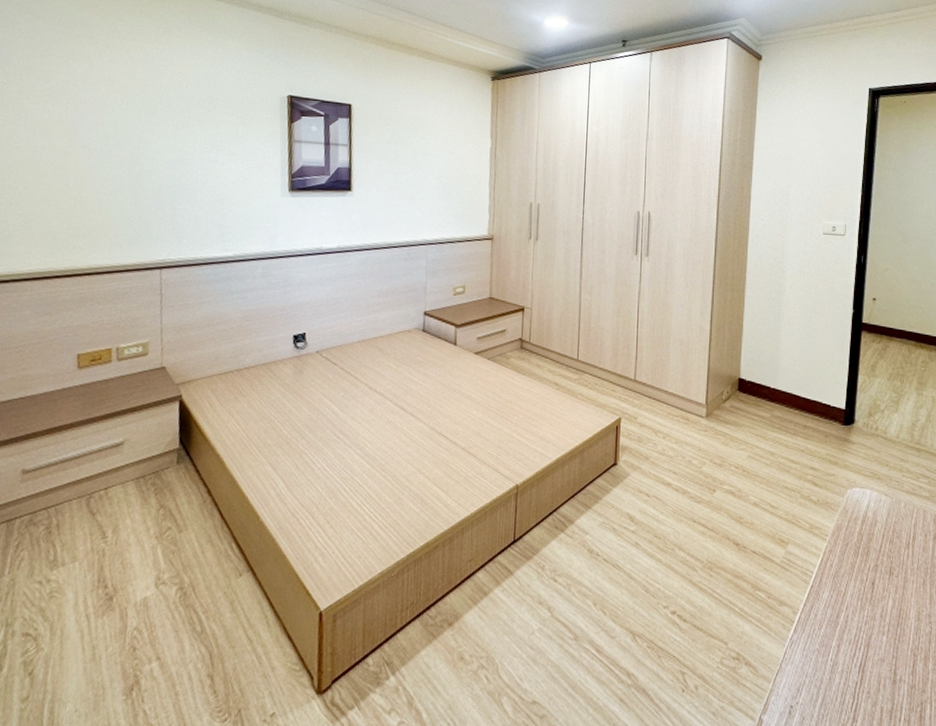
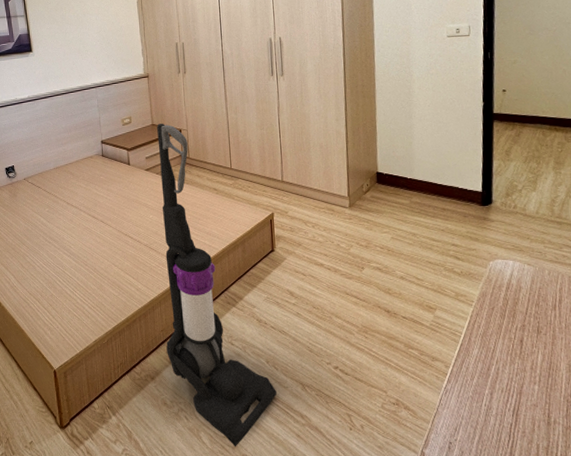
vacuum cleaner: none [472,298,601,717] -> present [157,124,277,447]

